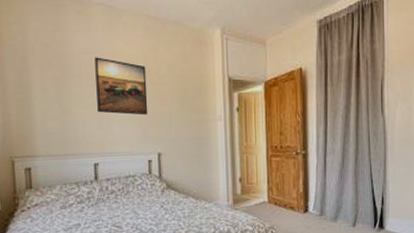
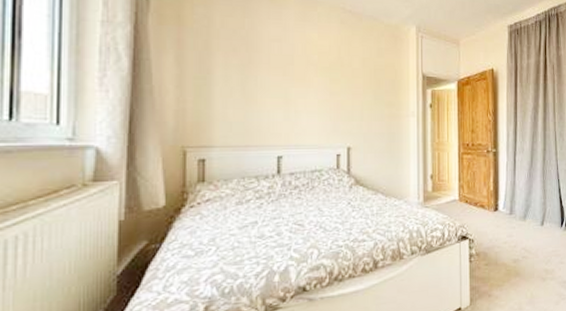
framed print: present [95,57,148,115] -> none [284,46,339,108]

